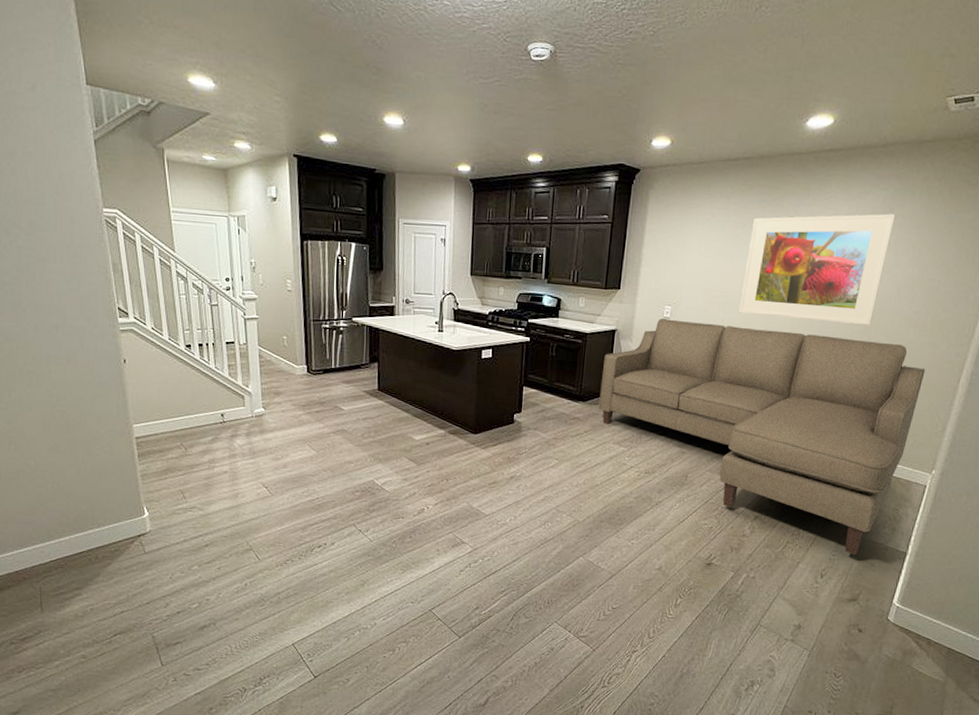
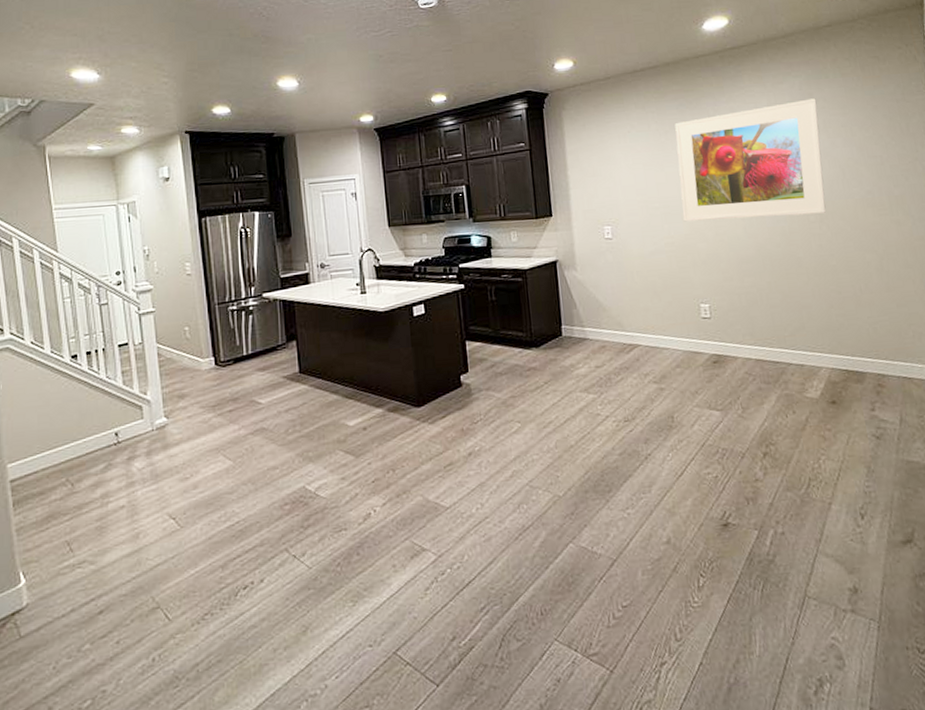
sofa: present [599,318,926,556] -> none [550,228,907,483]

